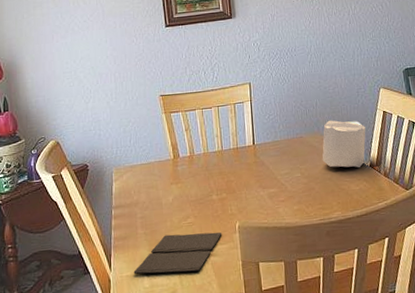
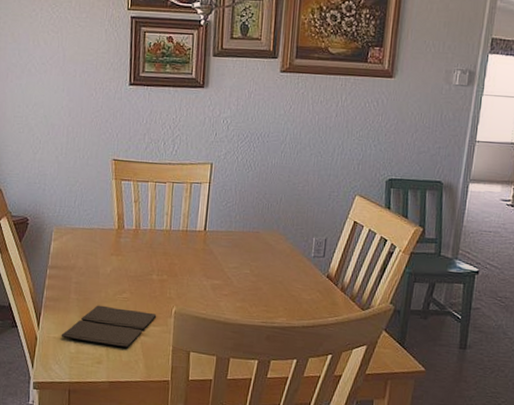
candle: present [322,120,366,168] -> none [276,219,331,276]

